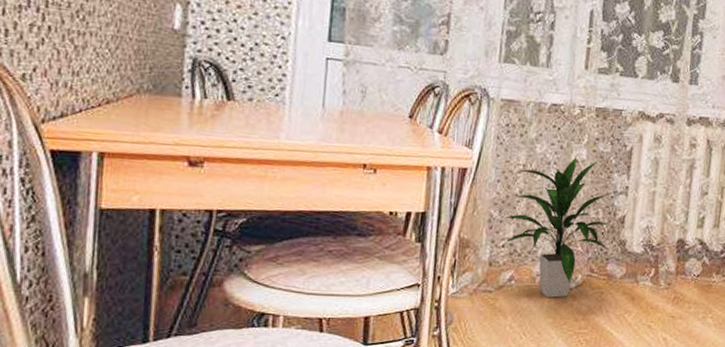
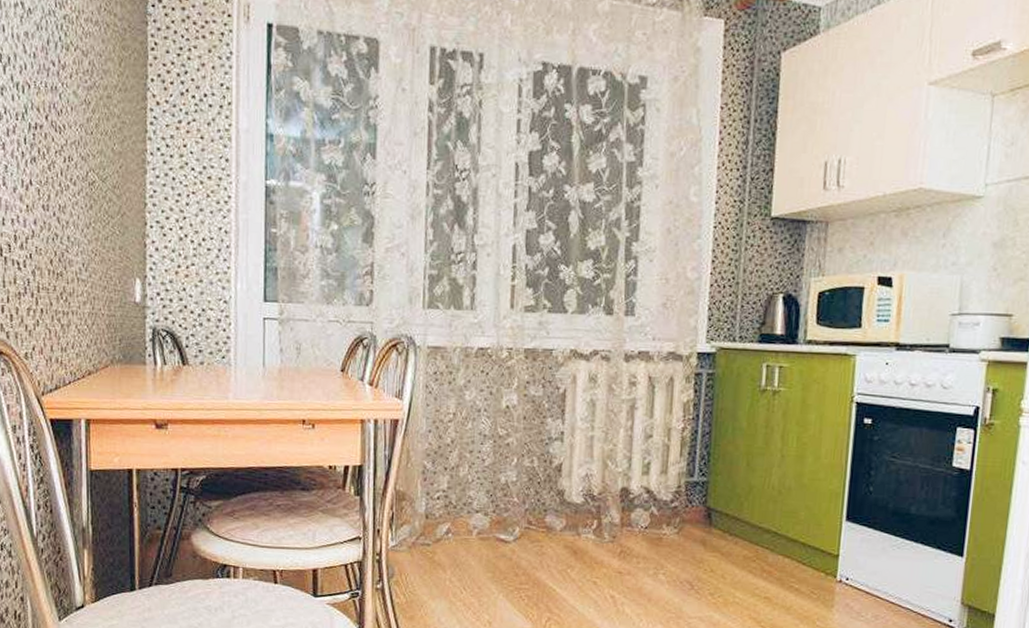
indoor plant: present [503,156,610,298] -> none [437,402,546,552]

